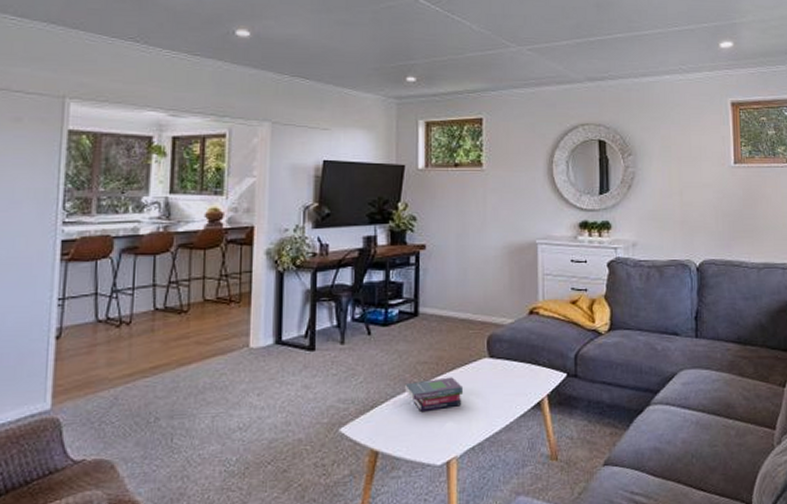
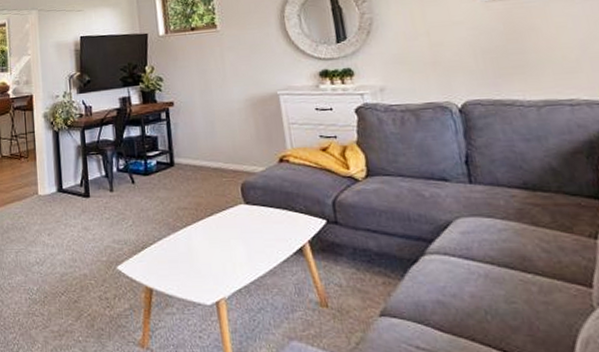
books: present [404,377,464,413] -> none [168,222,225,255]

